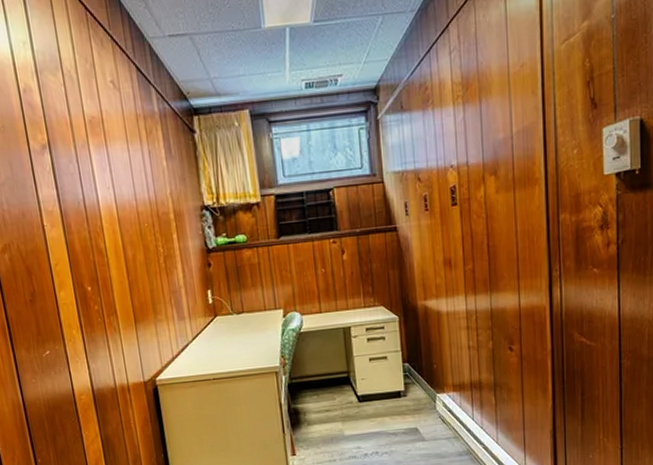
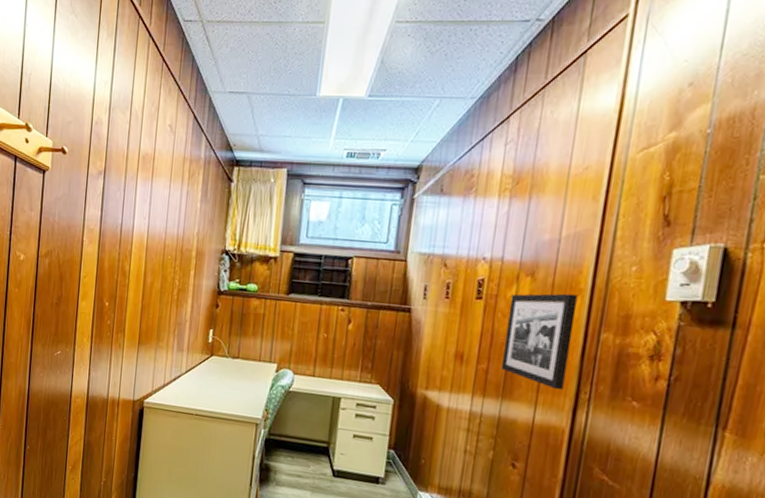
picture frame: none [481,184,539,273] -> present [500,293,578,391]

